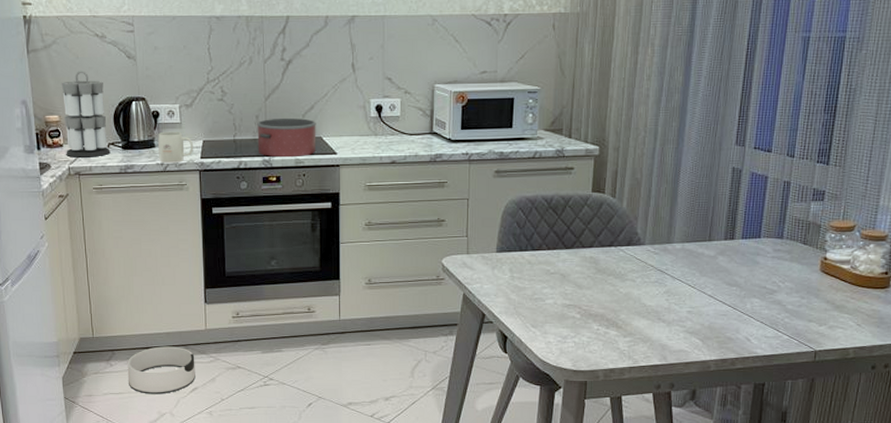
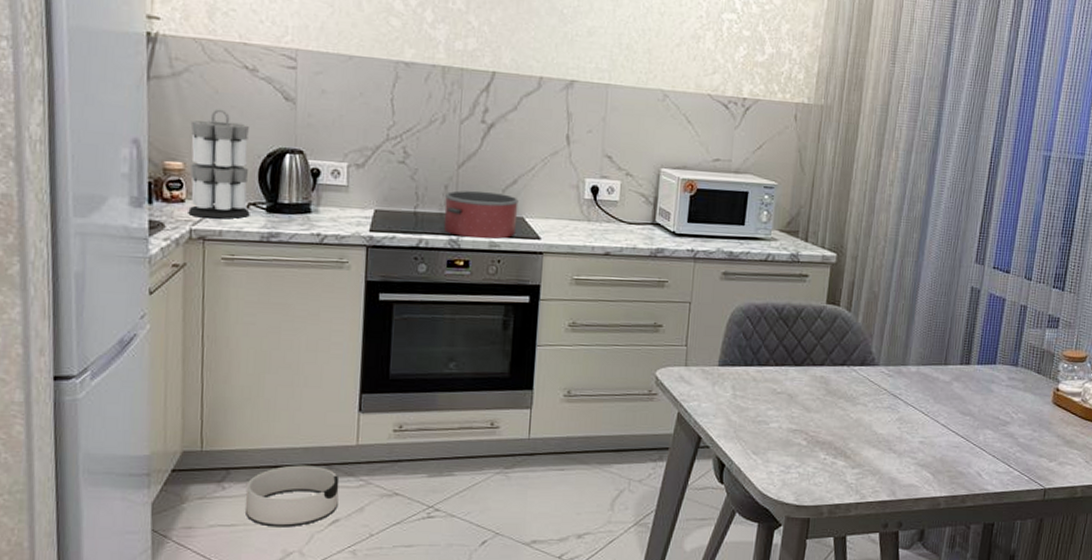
mug: present [157,131,194,164] -> none [314,194,363,236]

